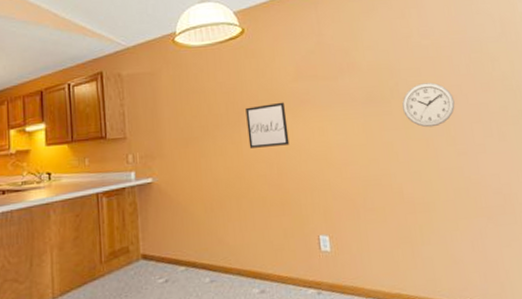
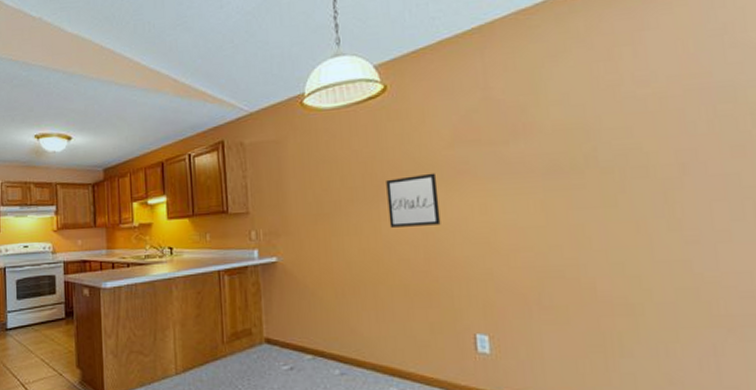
wall clock: present [402,82,455,128] -> none [601,146,685,207]

